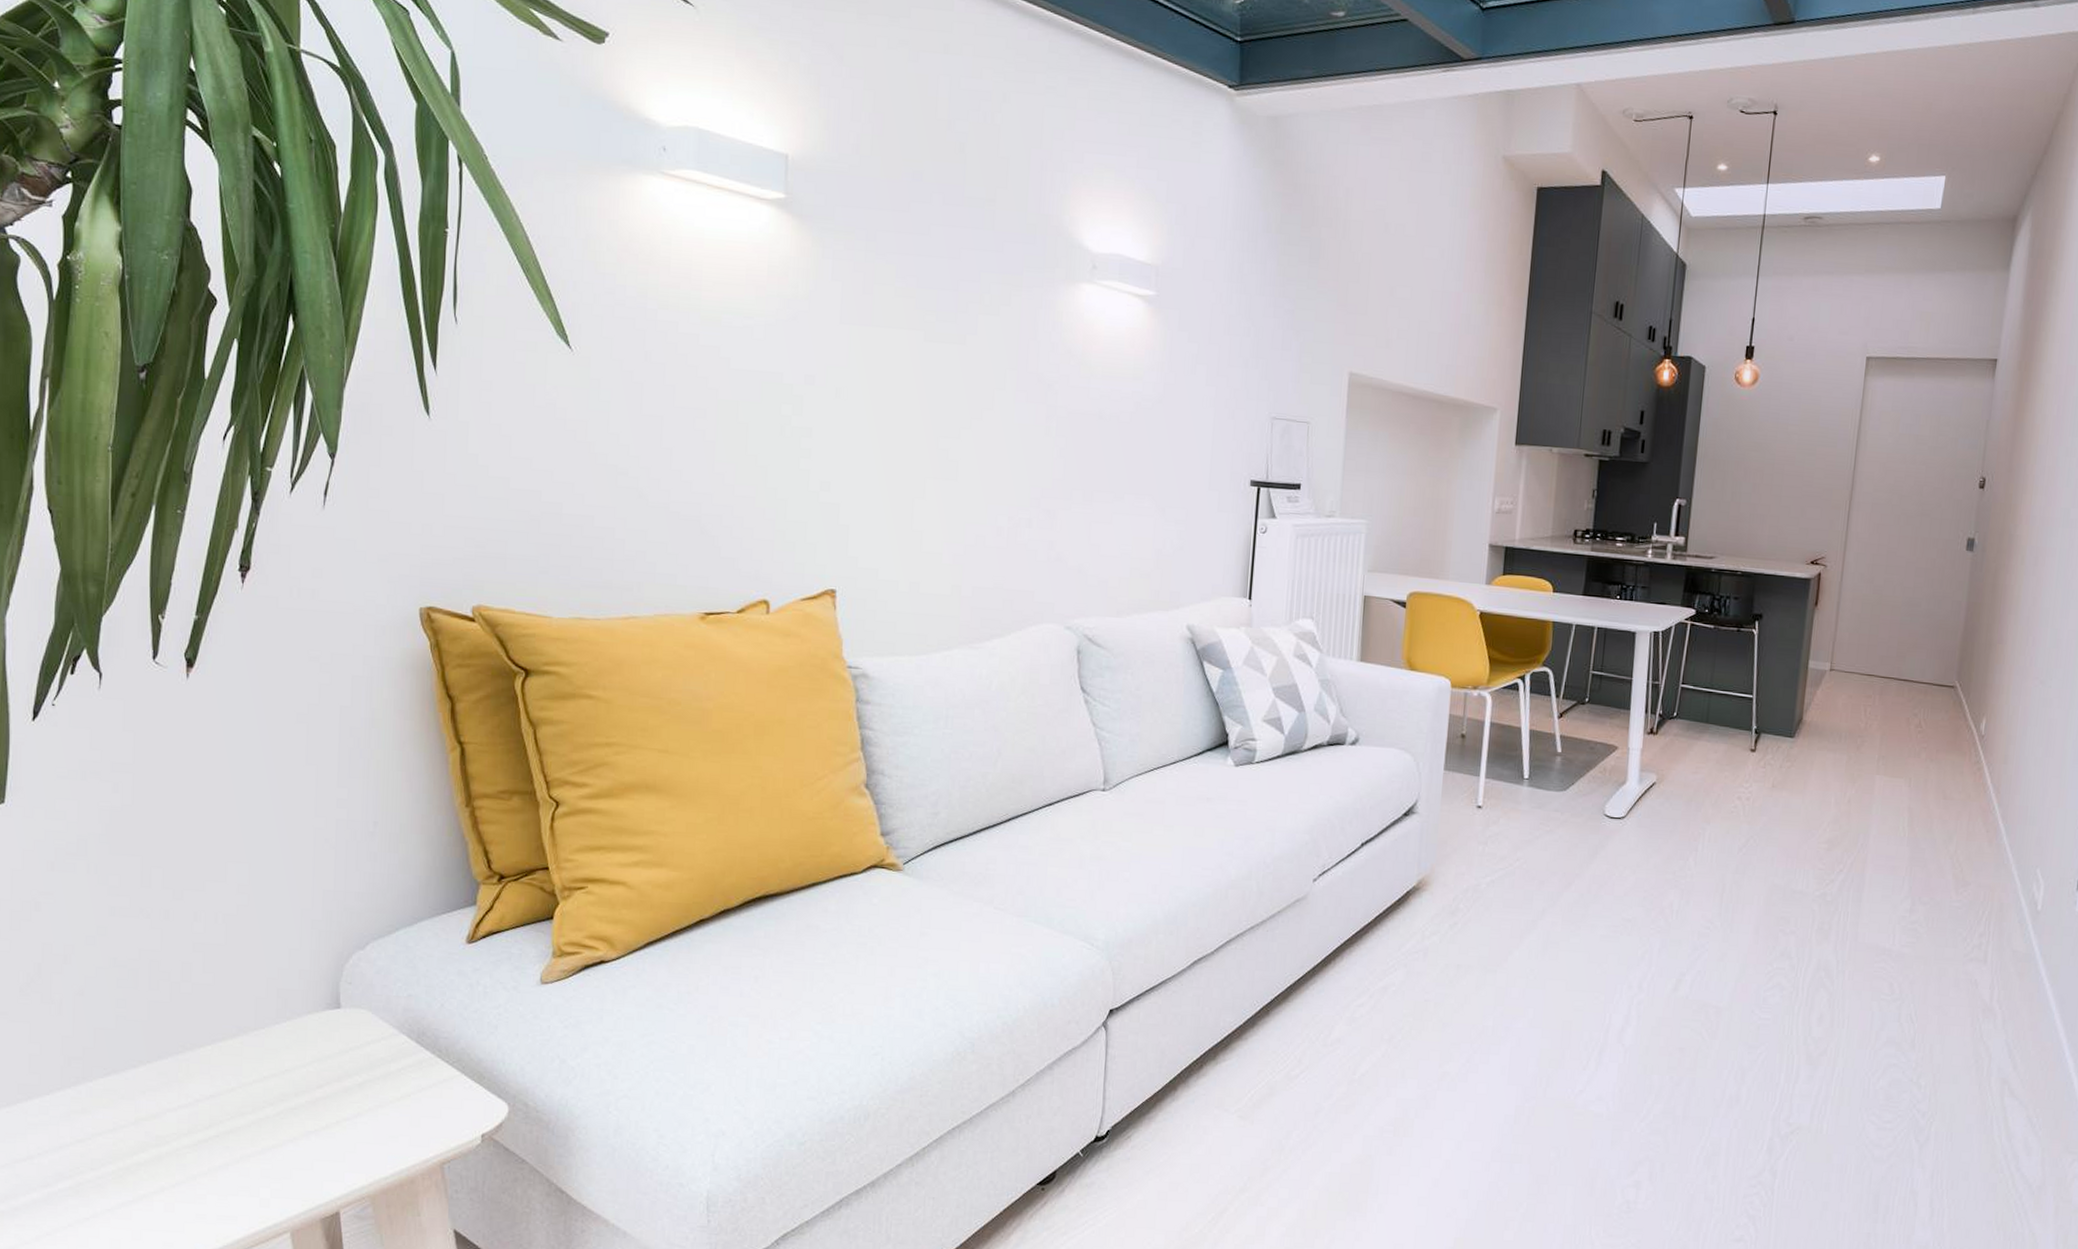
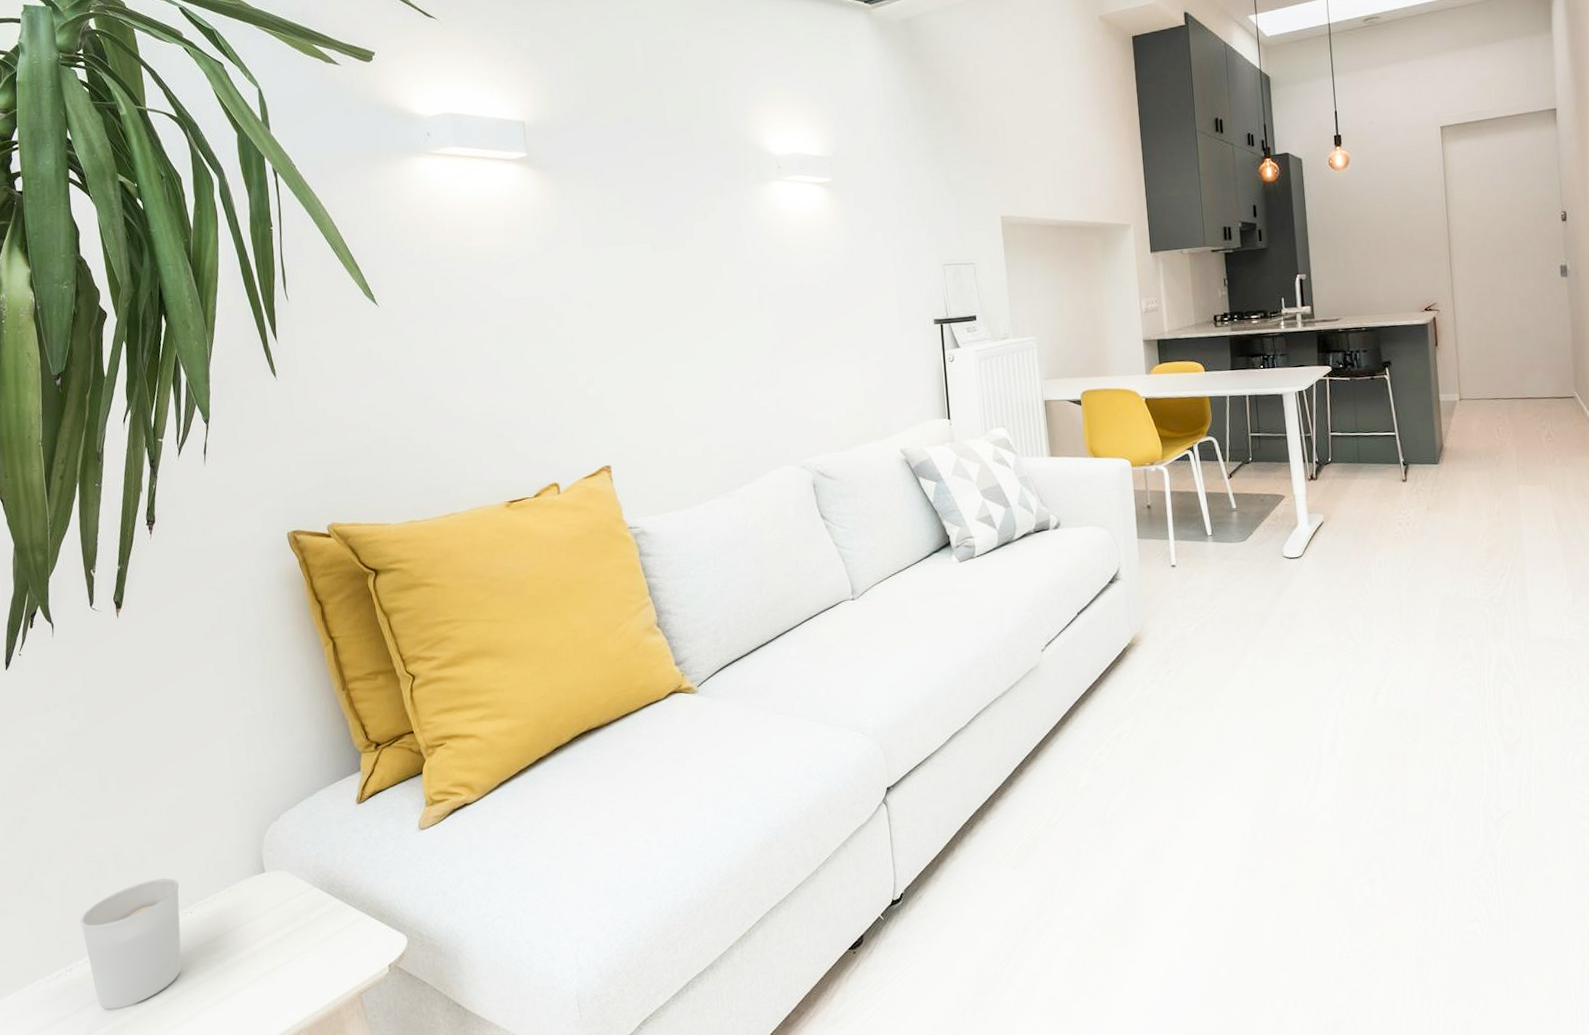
candle holder: none [96,998,228,1145] -> present [80,878,182,1009]

